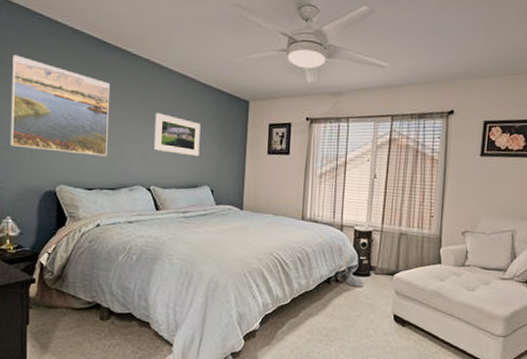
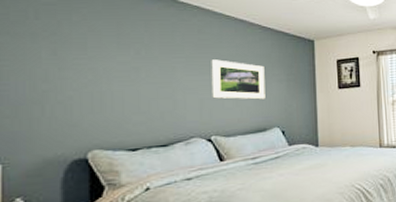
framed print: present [10,55,111,157] -> none [18,10,155,114]

